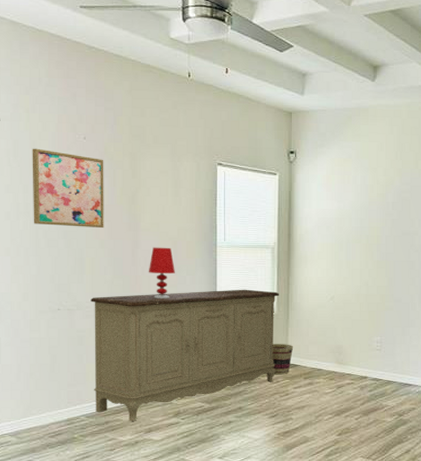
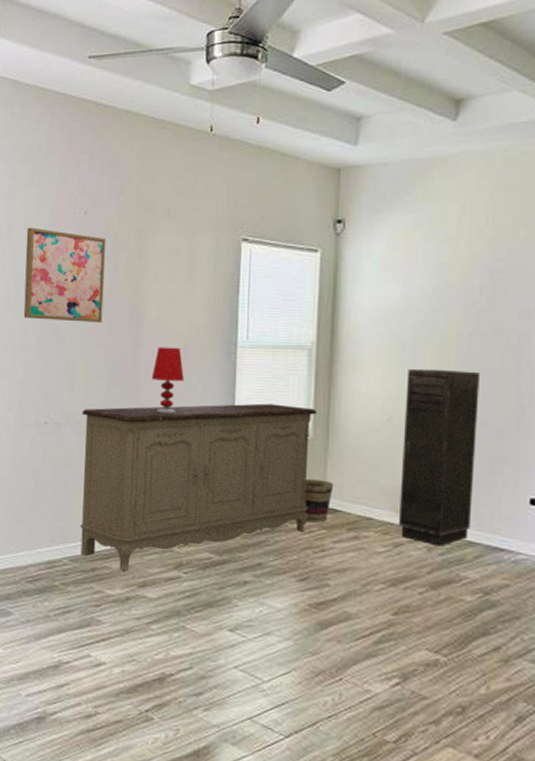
storage cabinet: none [340,261,393,386] -> present [398,368,479,546]

